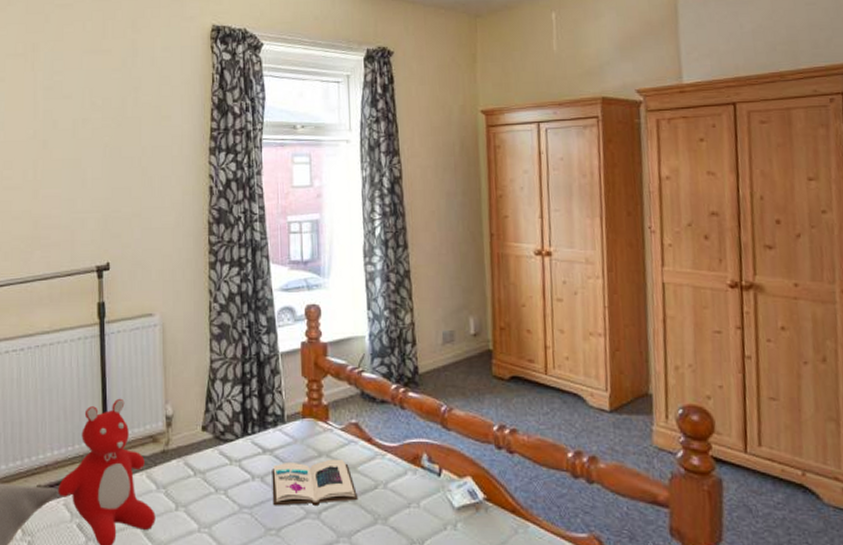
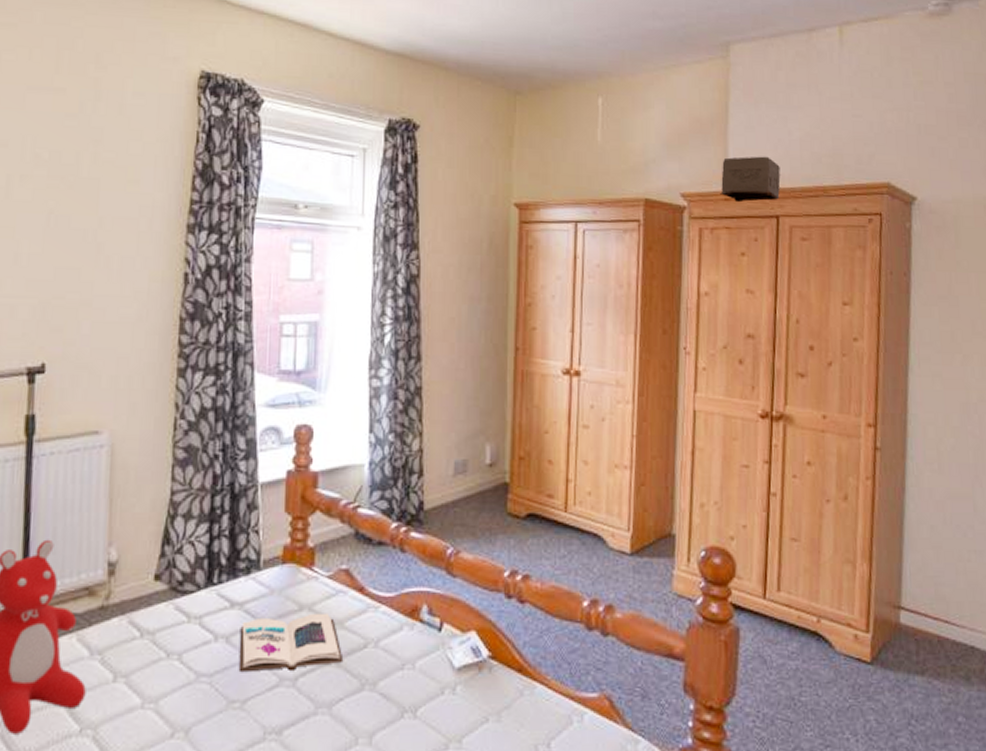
decorative box: none [675,49,735,94] -> present [721,156,781,203]

